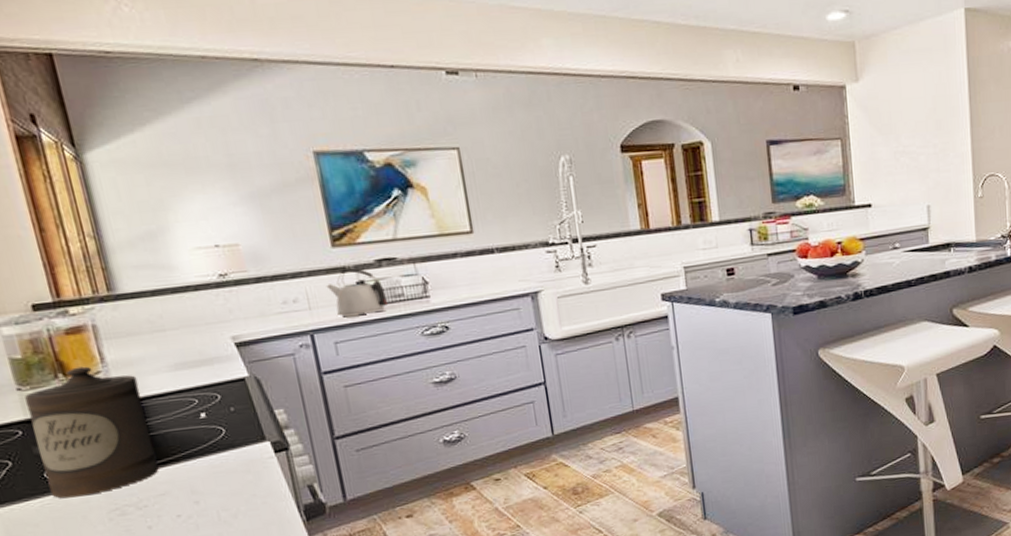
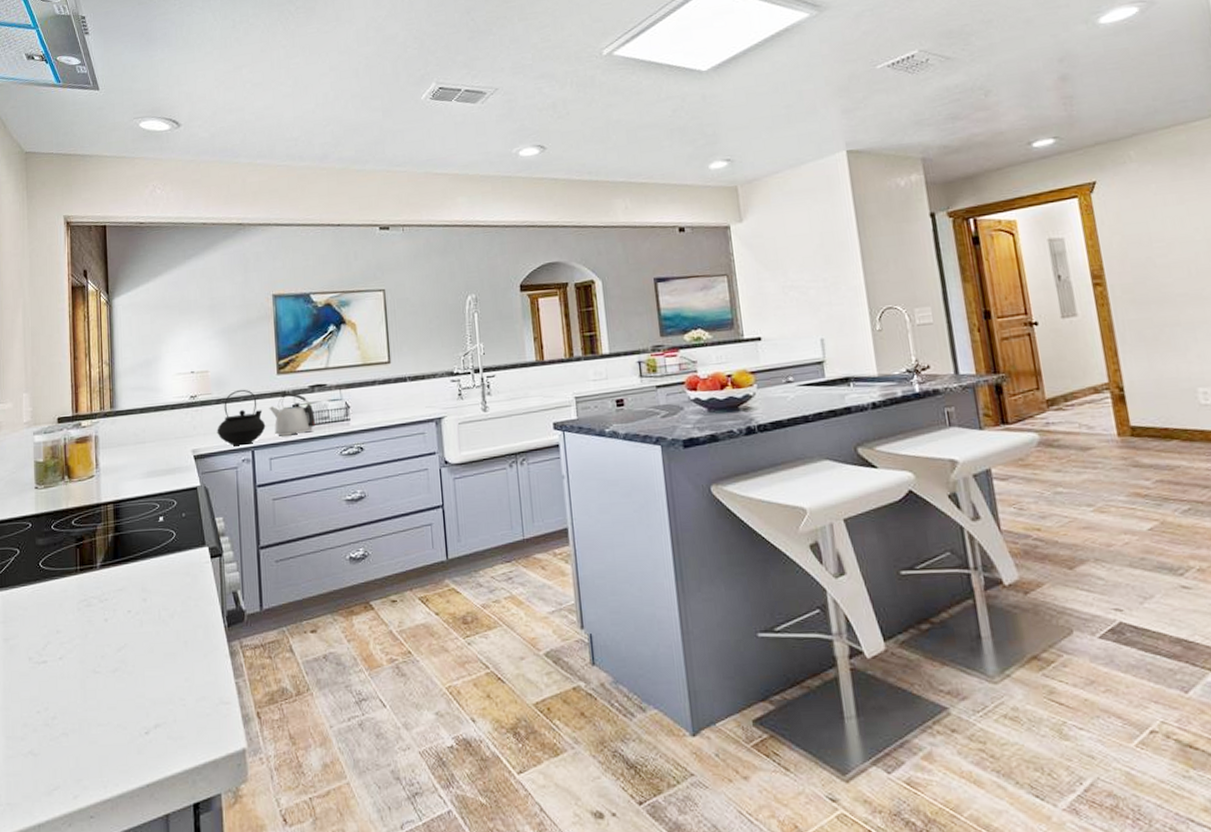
canister: present [25,366,159,498] -> none [38,470,121,586]
teapot: none [261,265,325,330] -> present [217,389,266,446]

